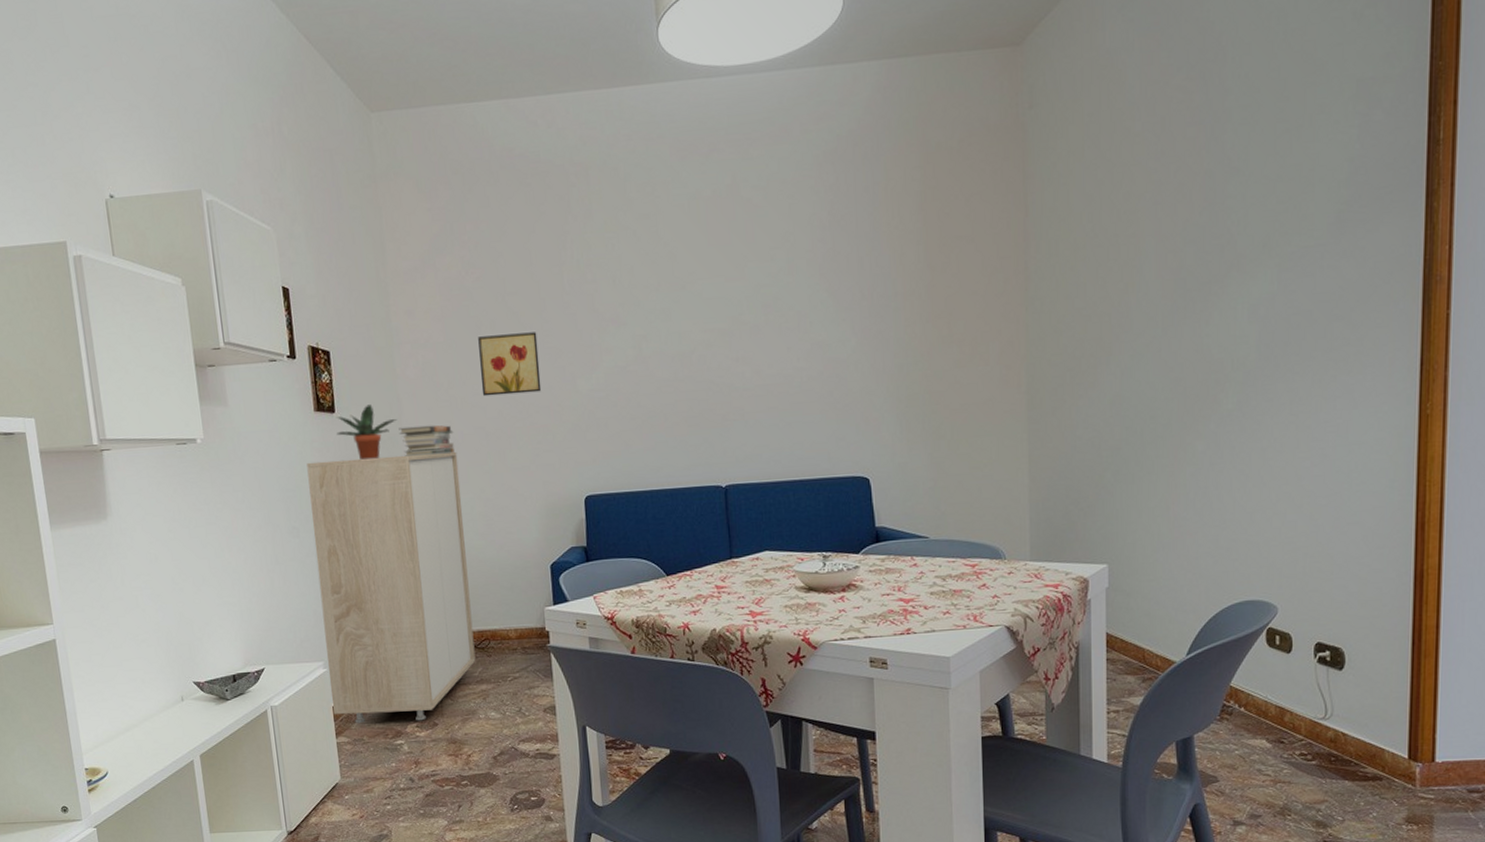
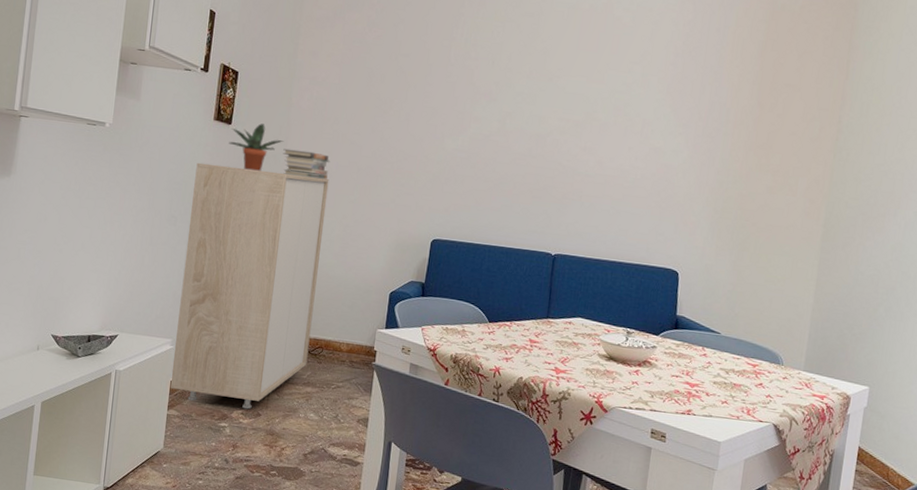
wall art: present [478,332,542,397] -> none [361,85,419,143]

